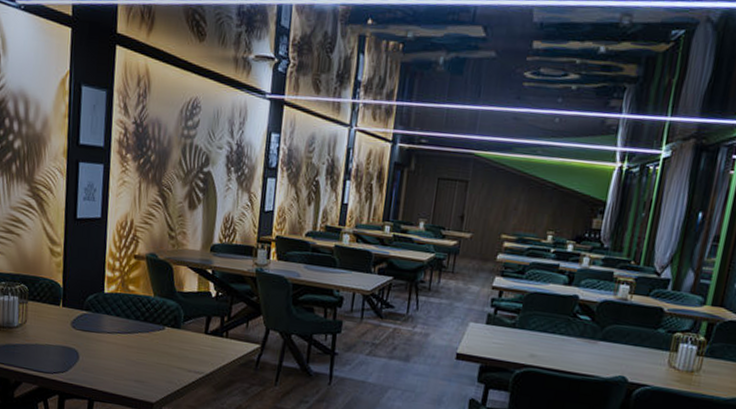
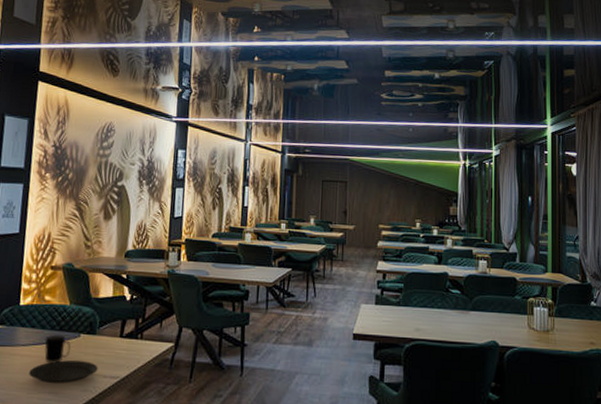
plate: none [115,350,183,374] -> present [29,360,98,384]
mug: none [129,325,156,353] -> present [44,334,71,363]

